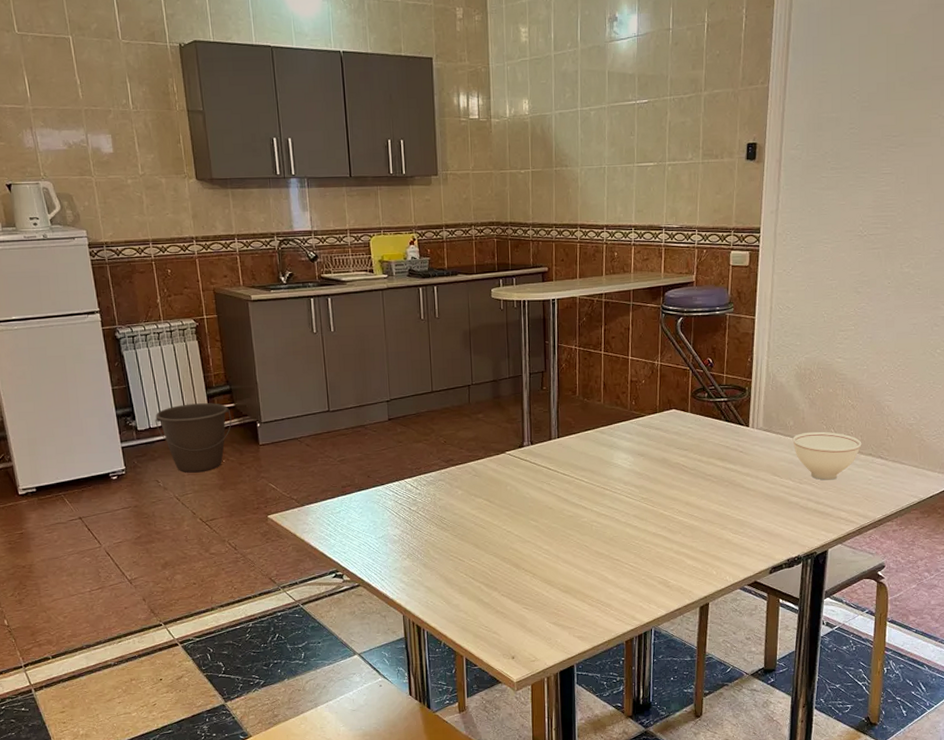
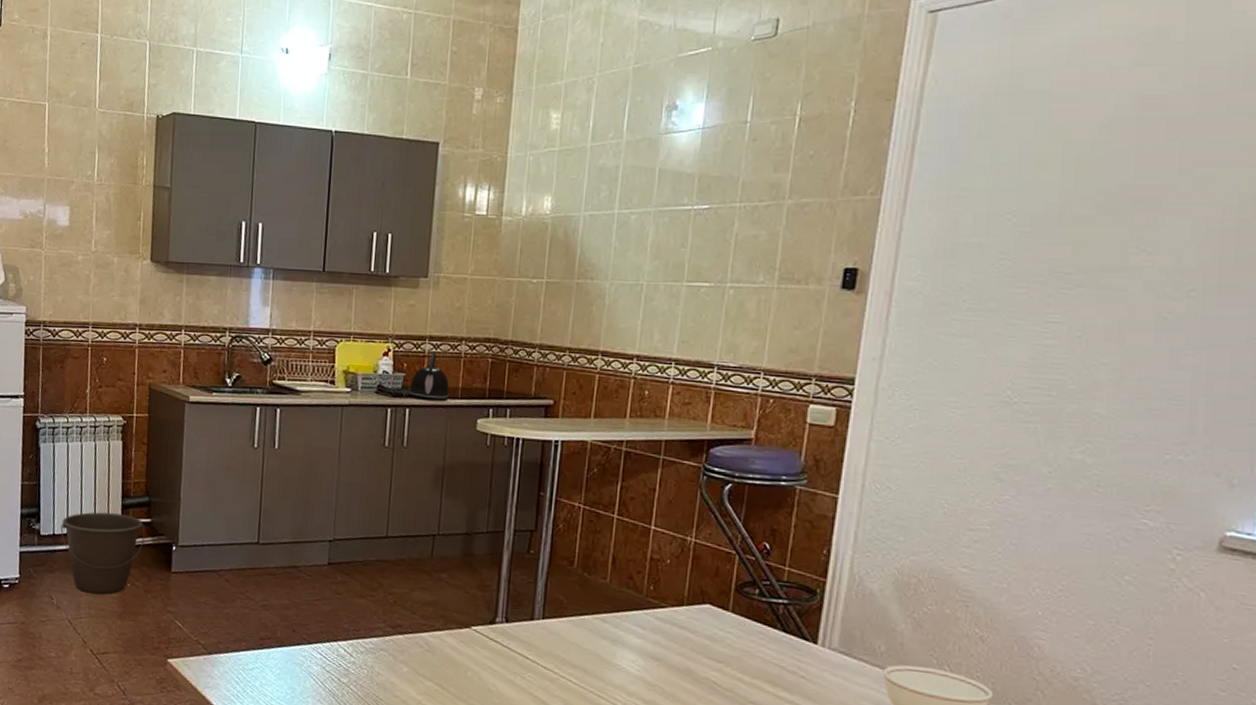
kettle: none [434,237,467,279] -> present [408,351,449,402]

